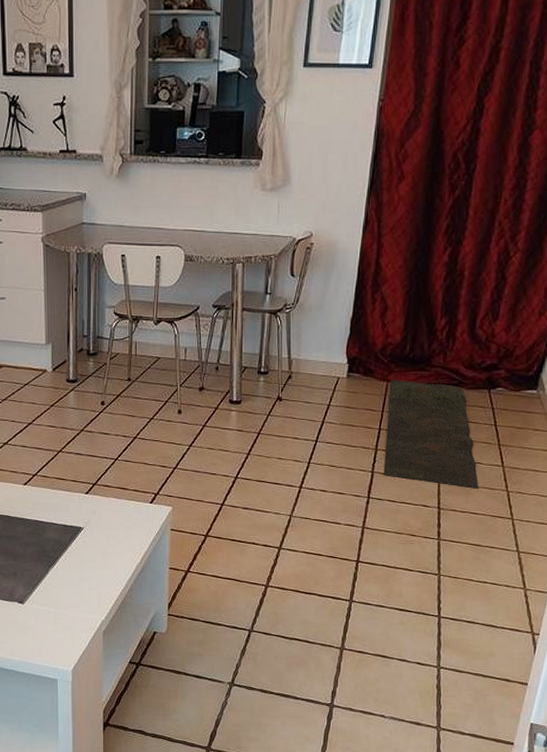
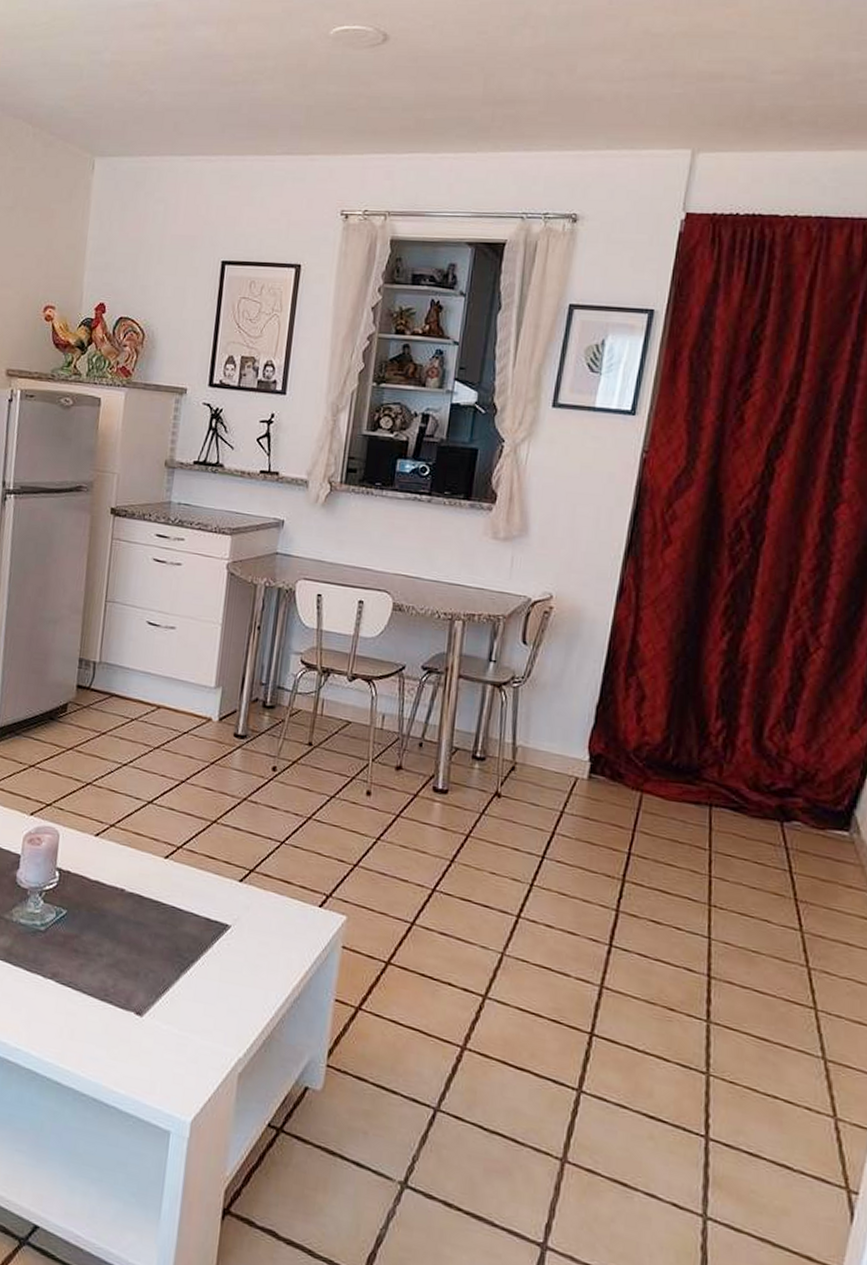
rug: present [383,380,479,489] -> none [632,790,767,957]

